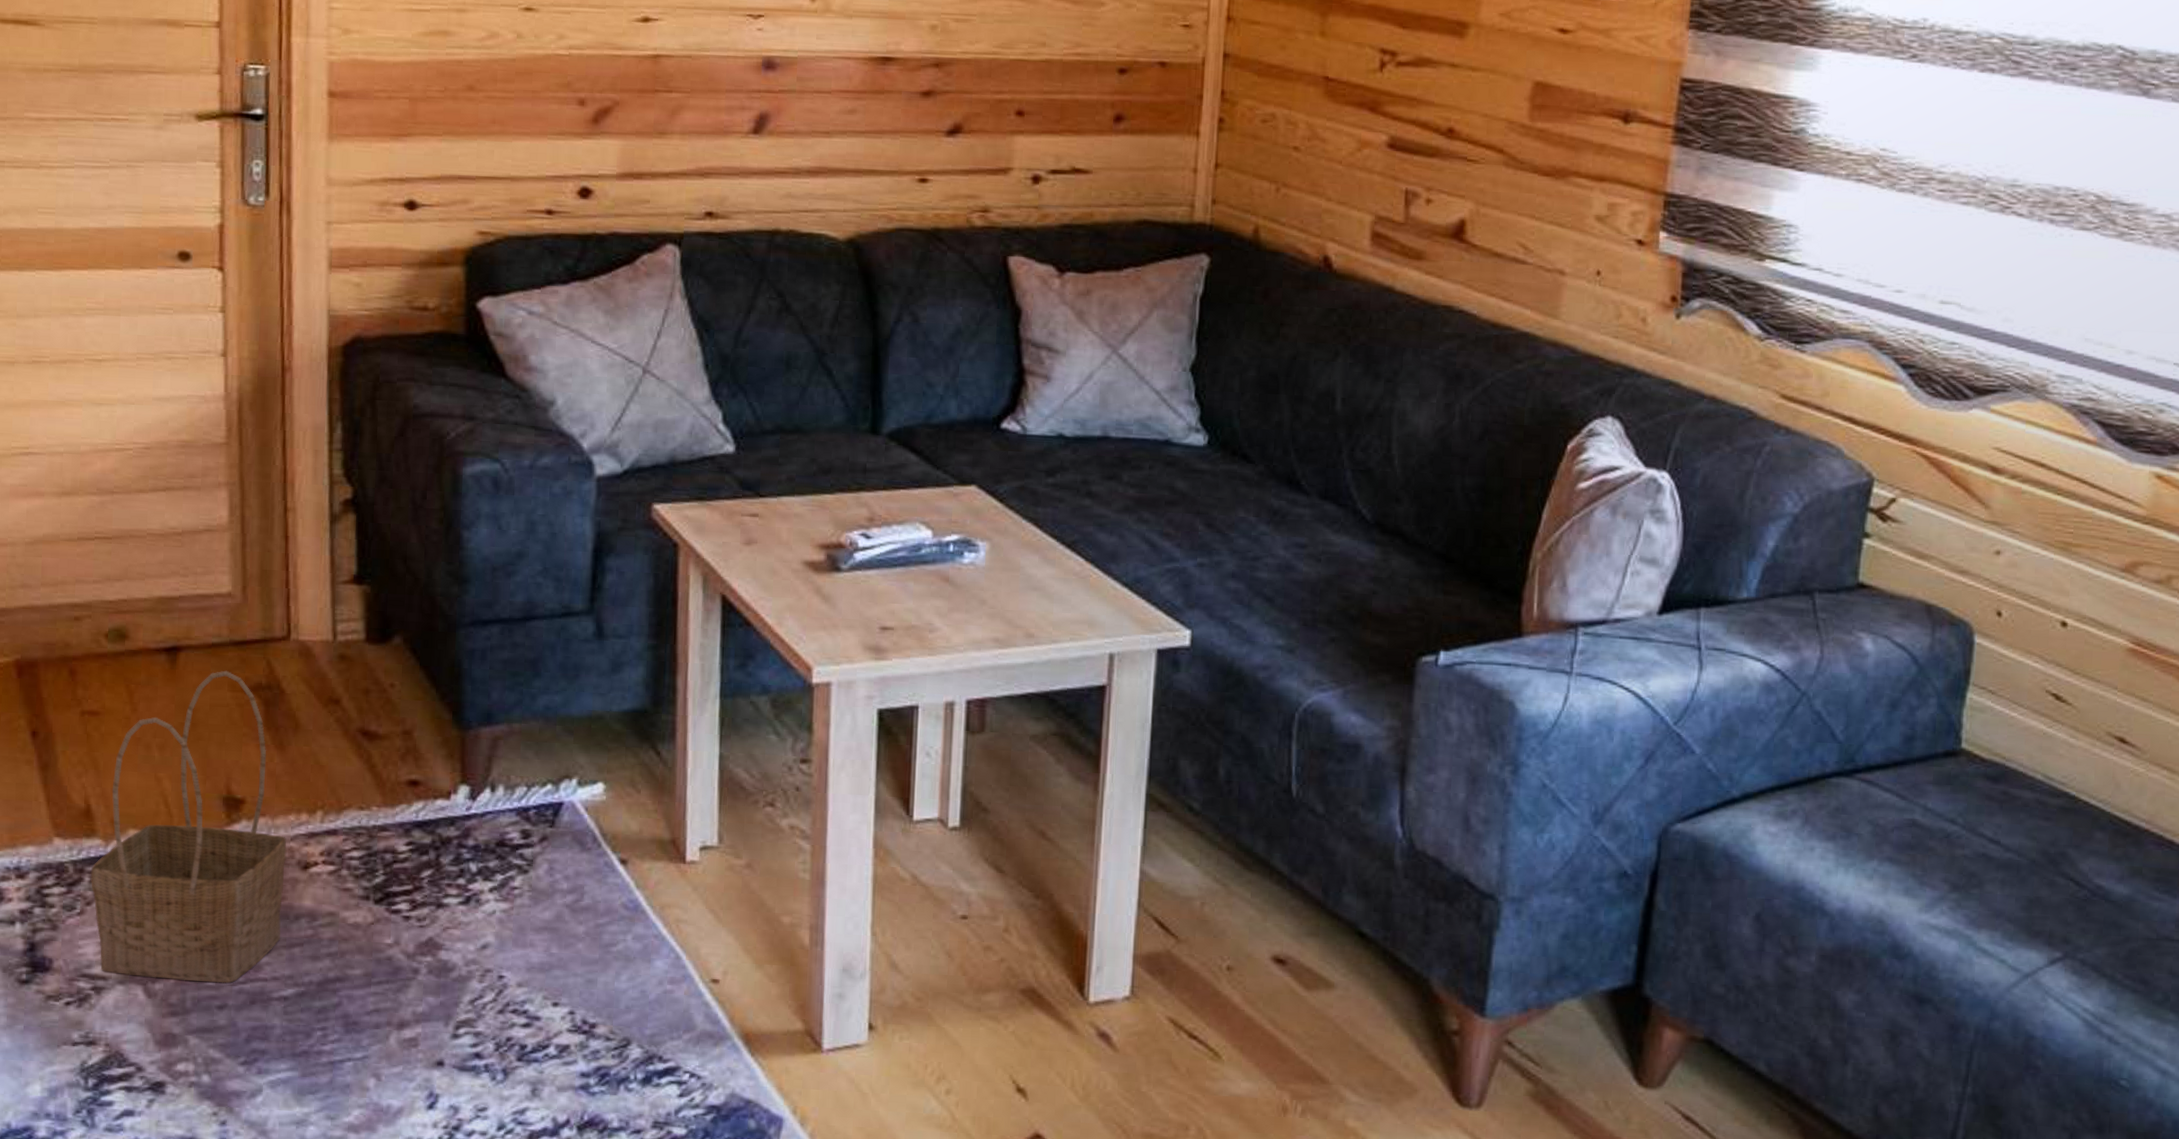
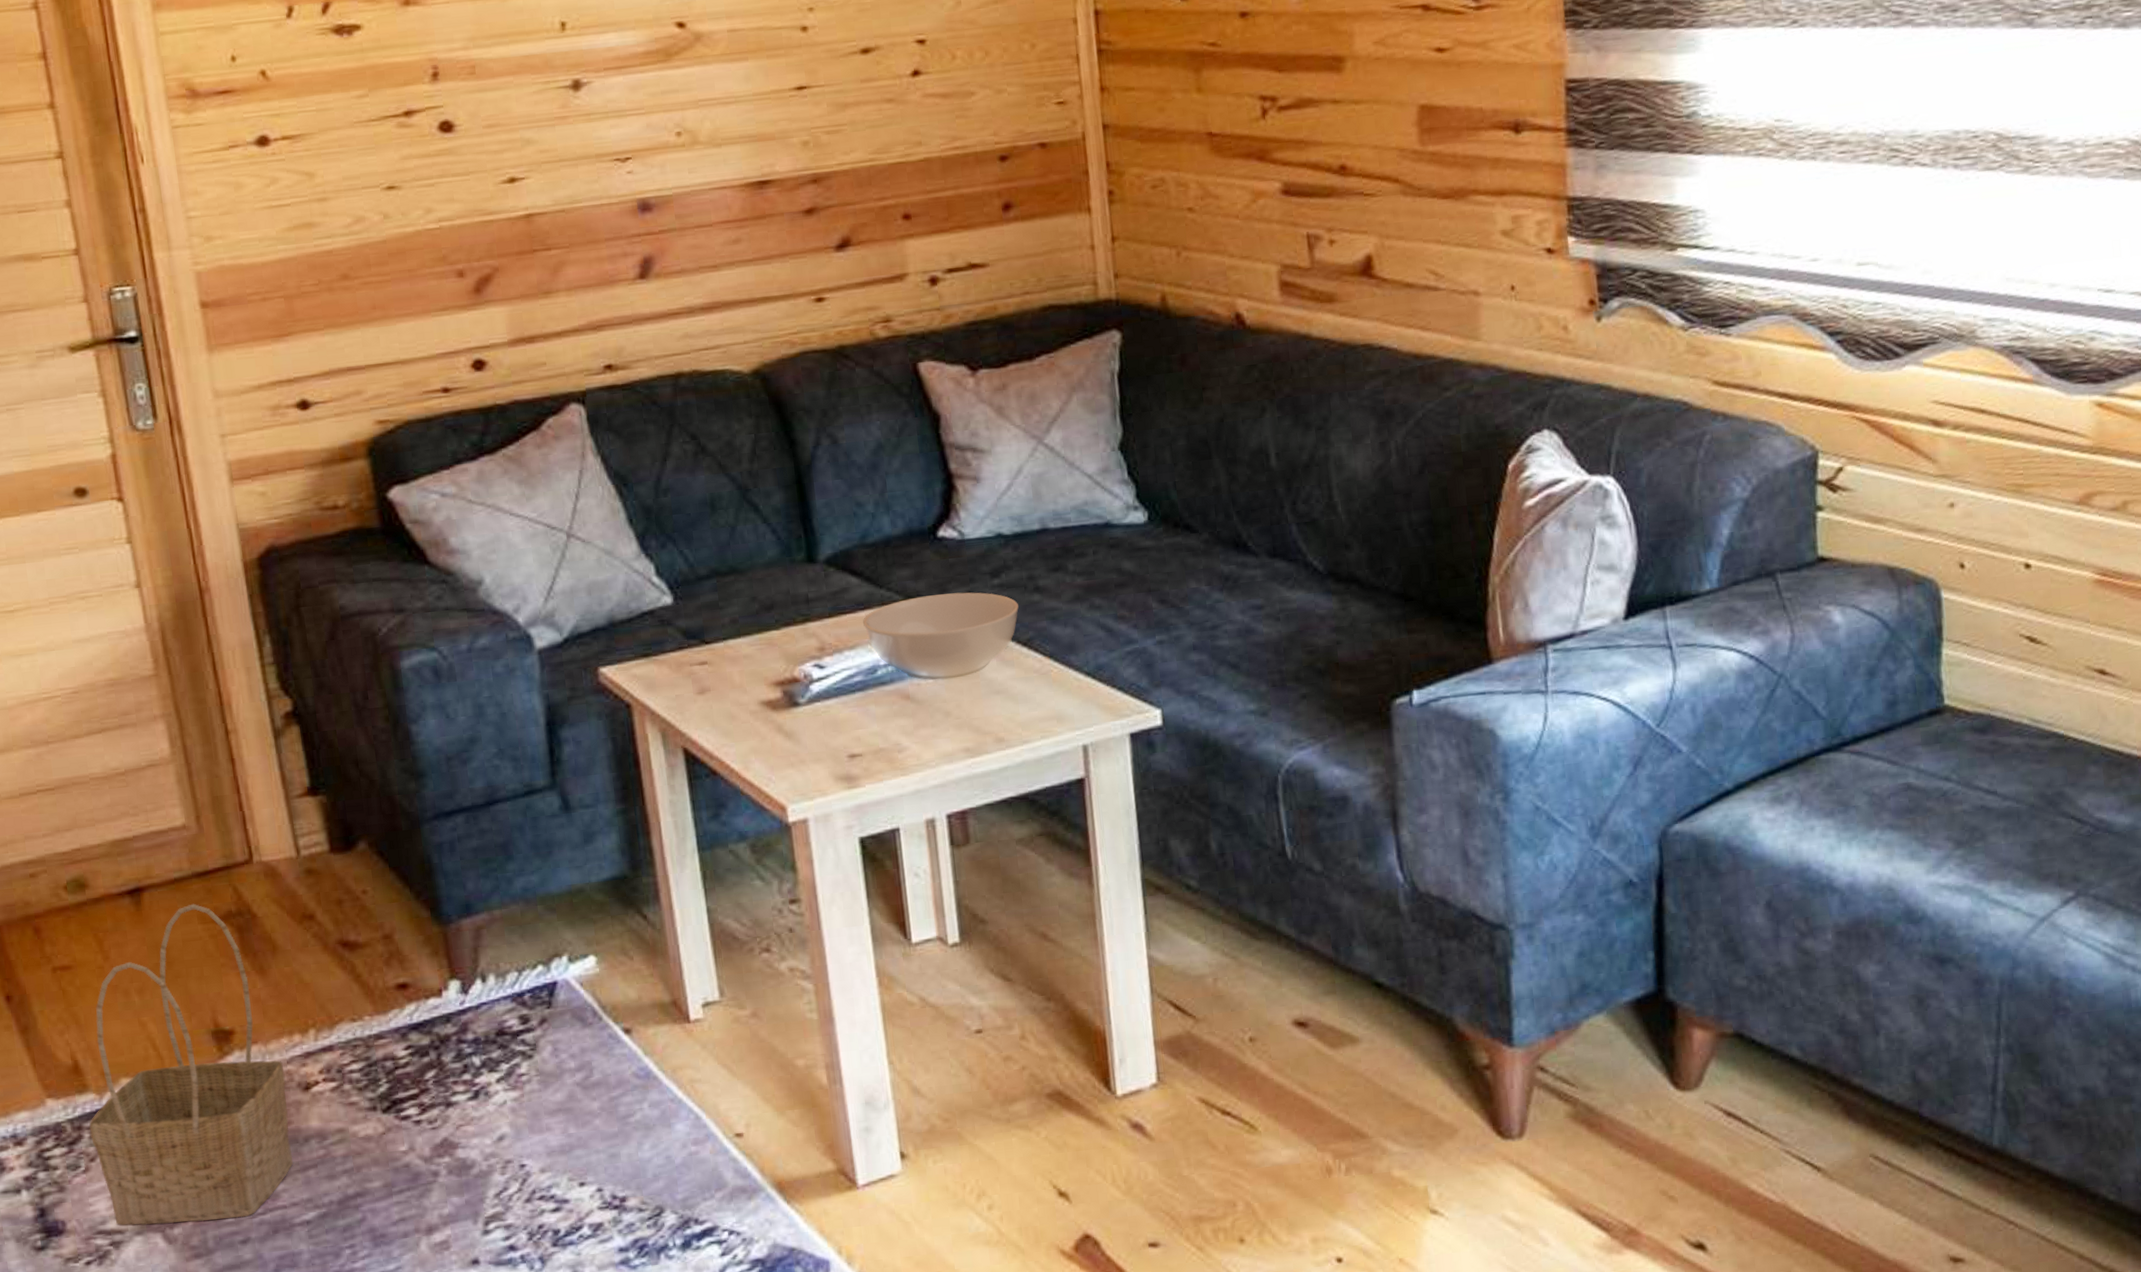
bowl: none [915,483,1069,569] -> present [863,592,1019,680]

